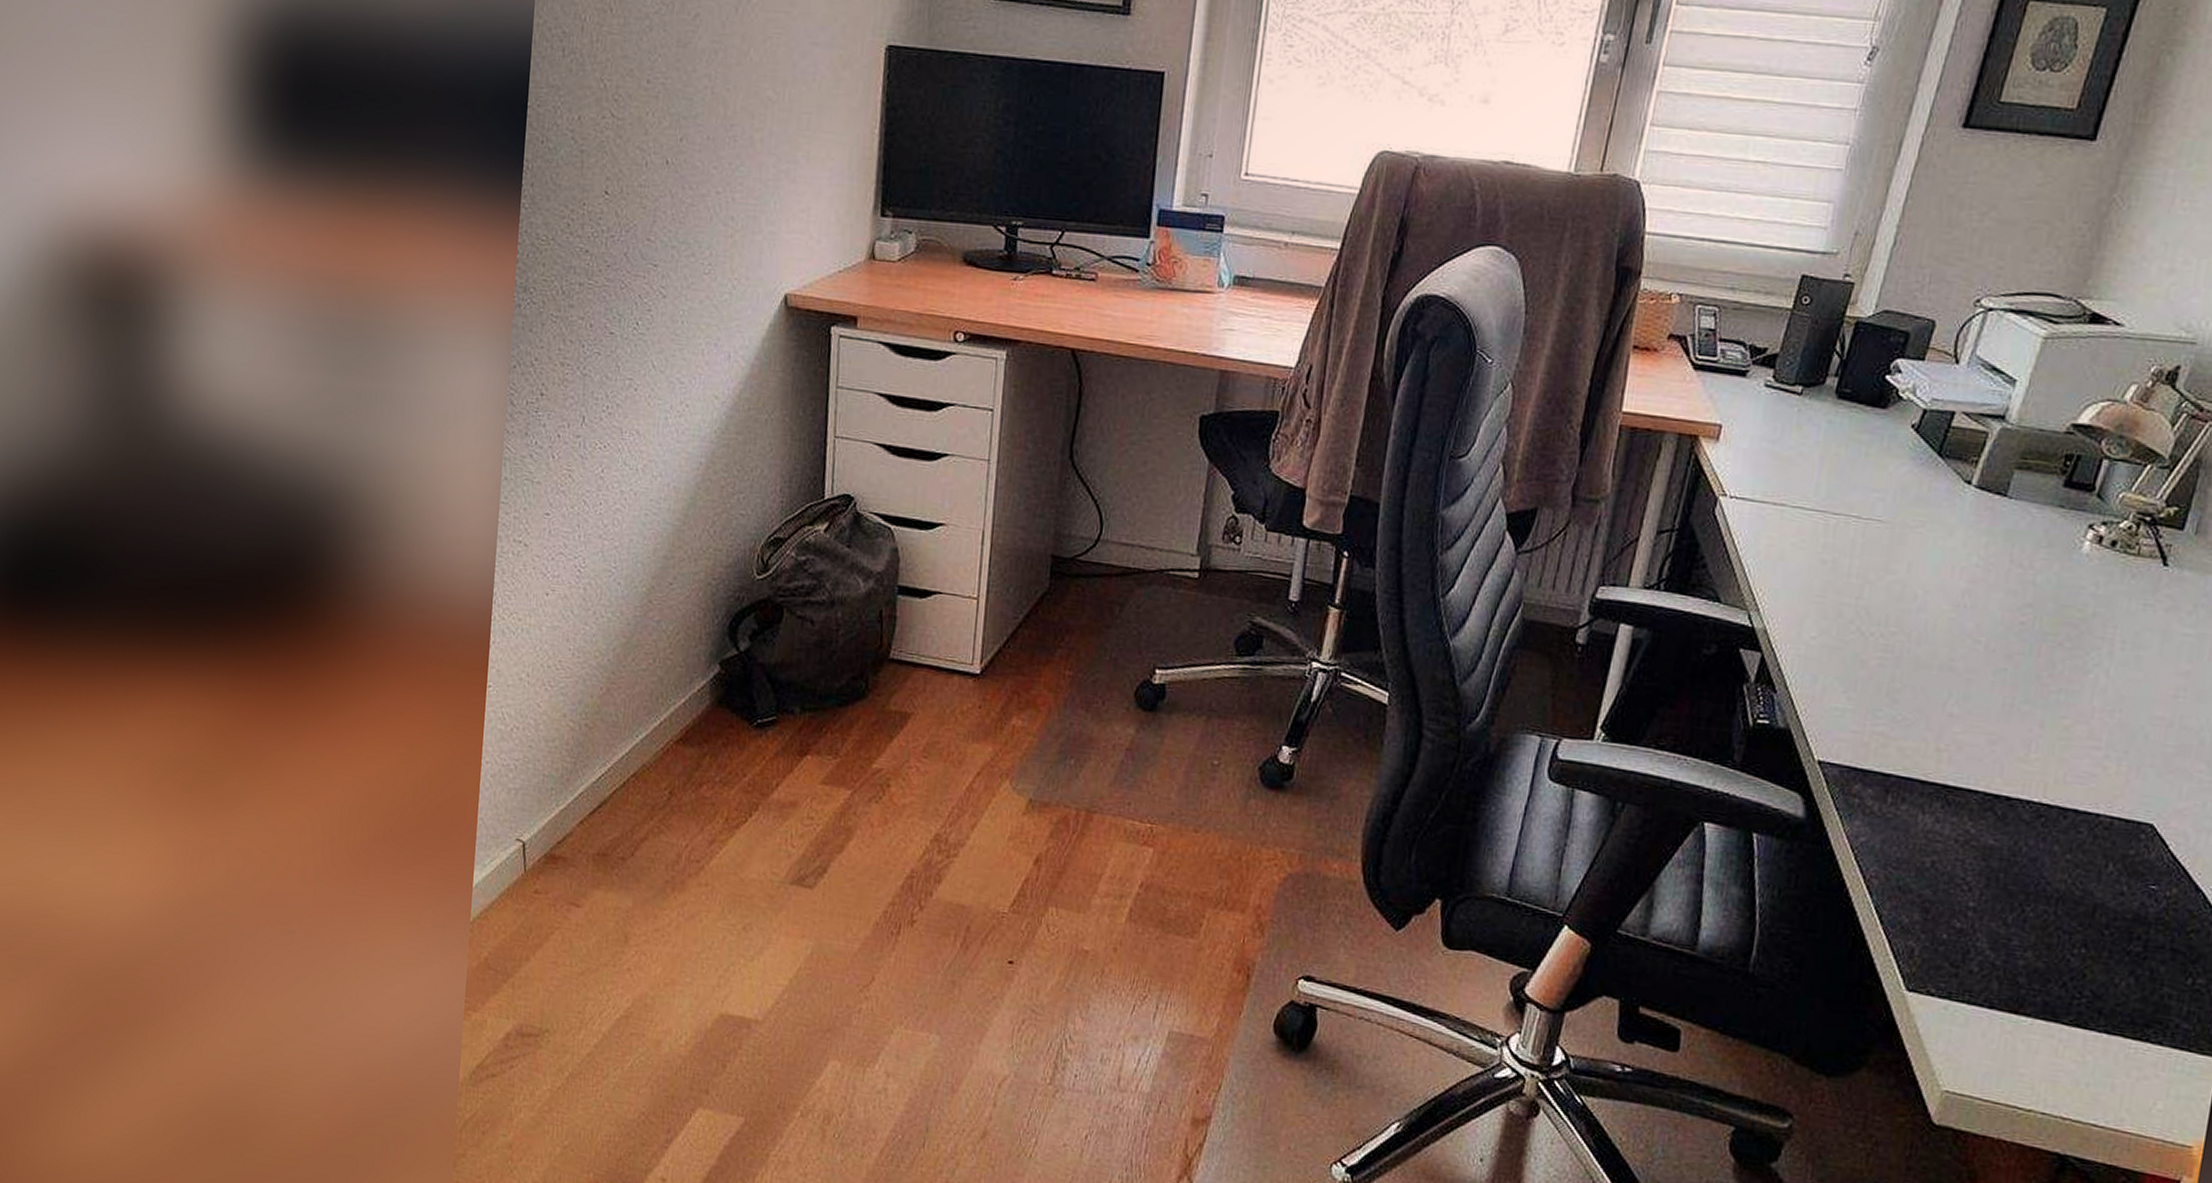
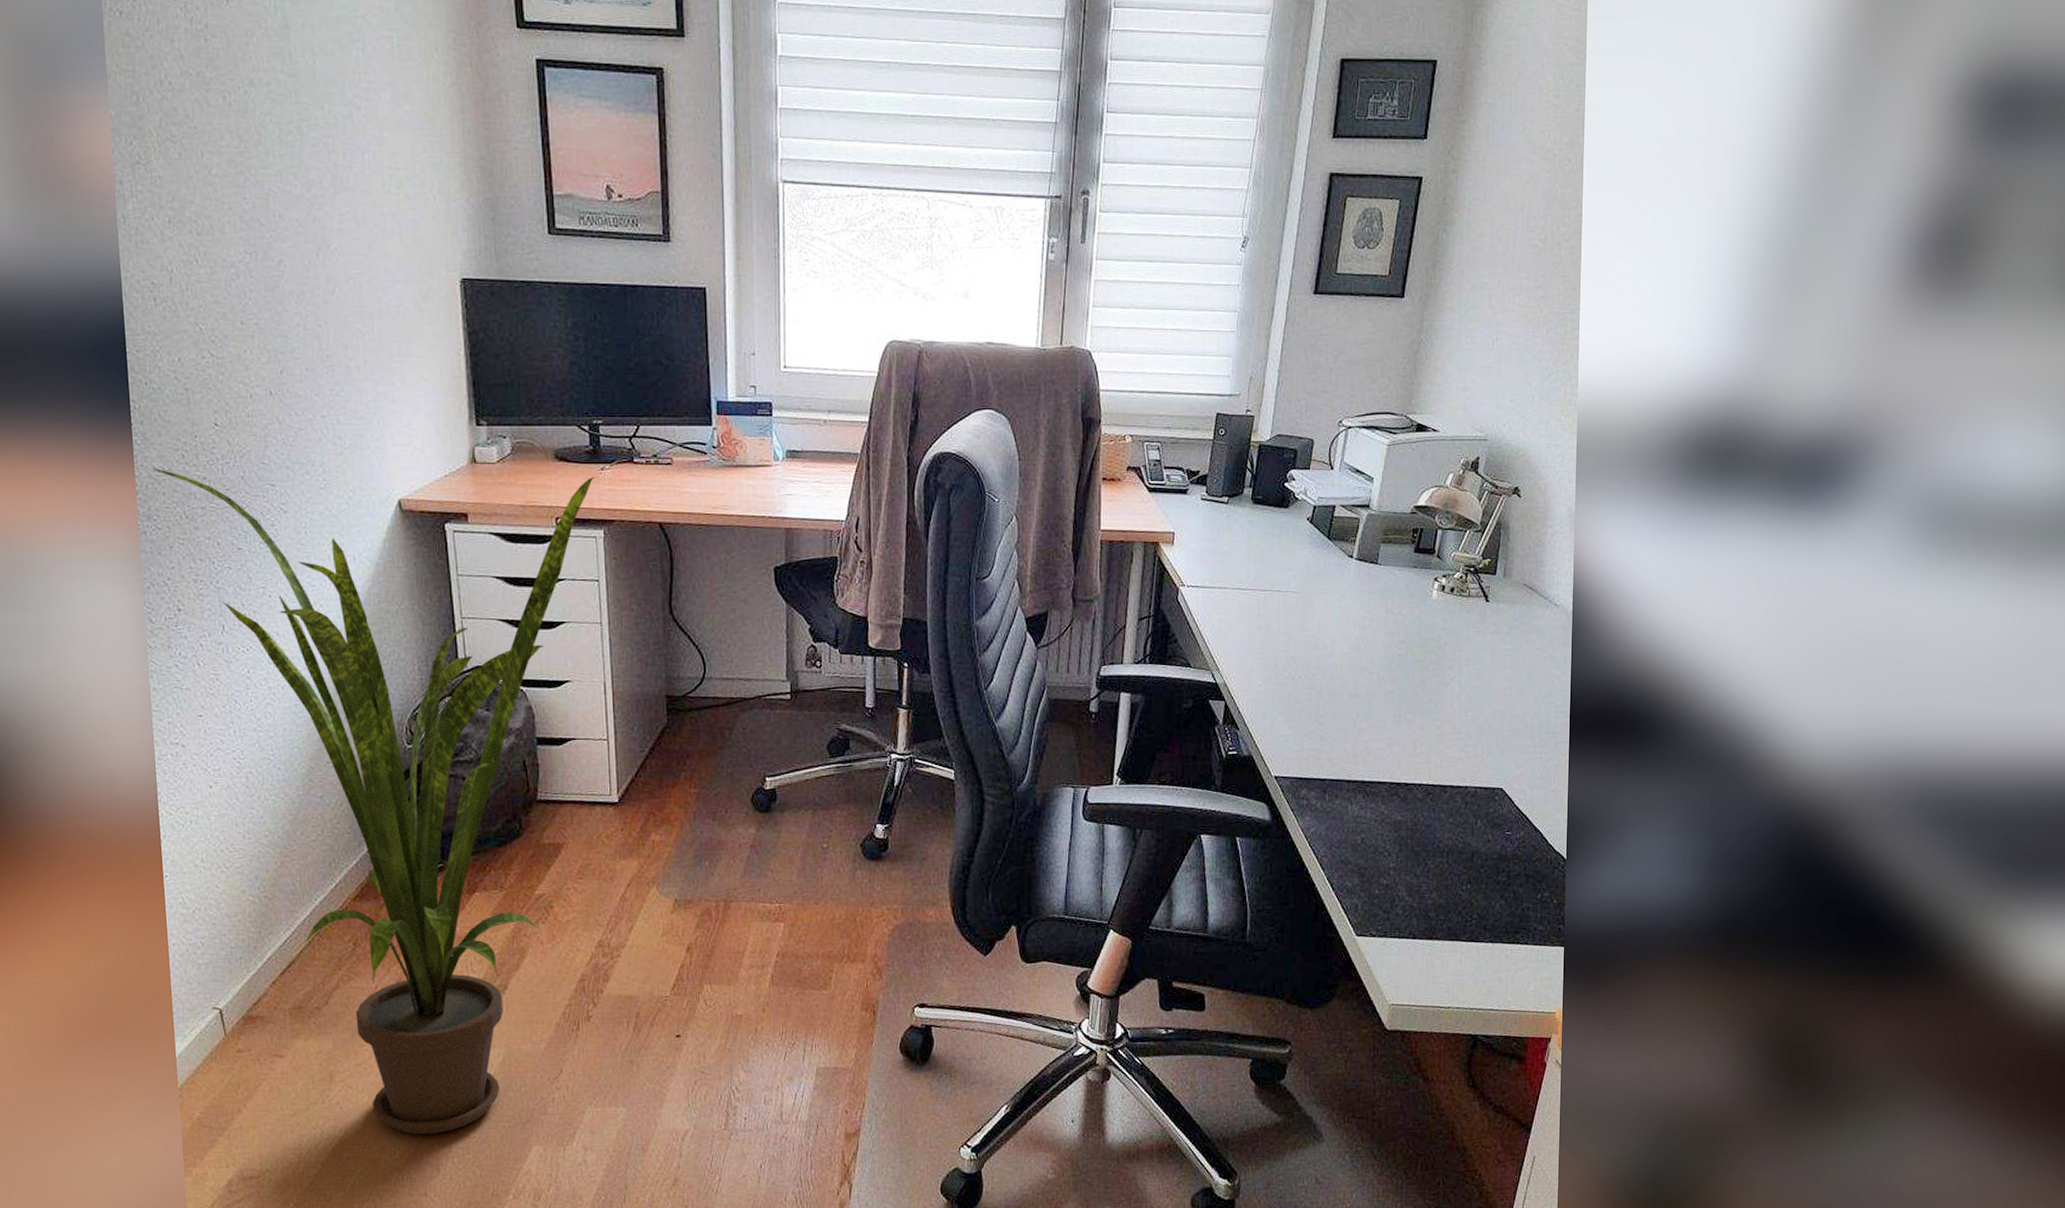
house plant: none [536,236,1008,1025] -> present [152,468,597,1135]

